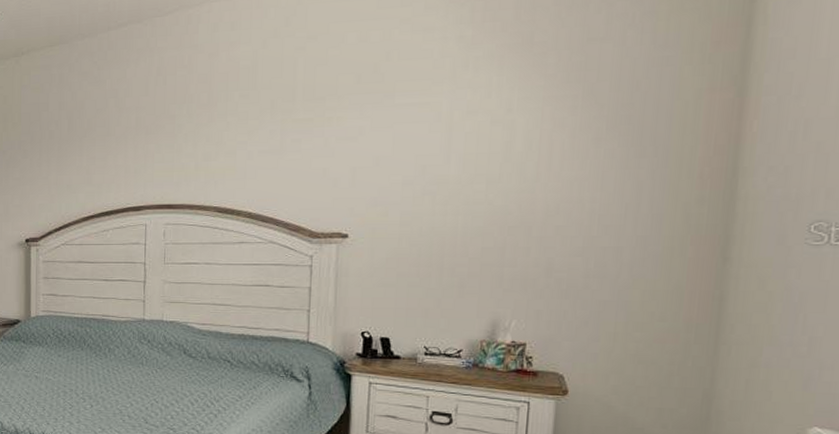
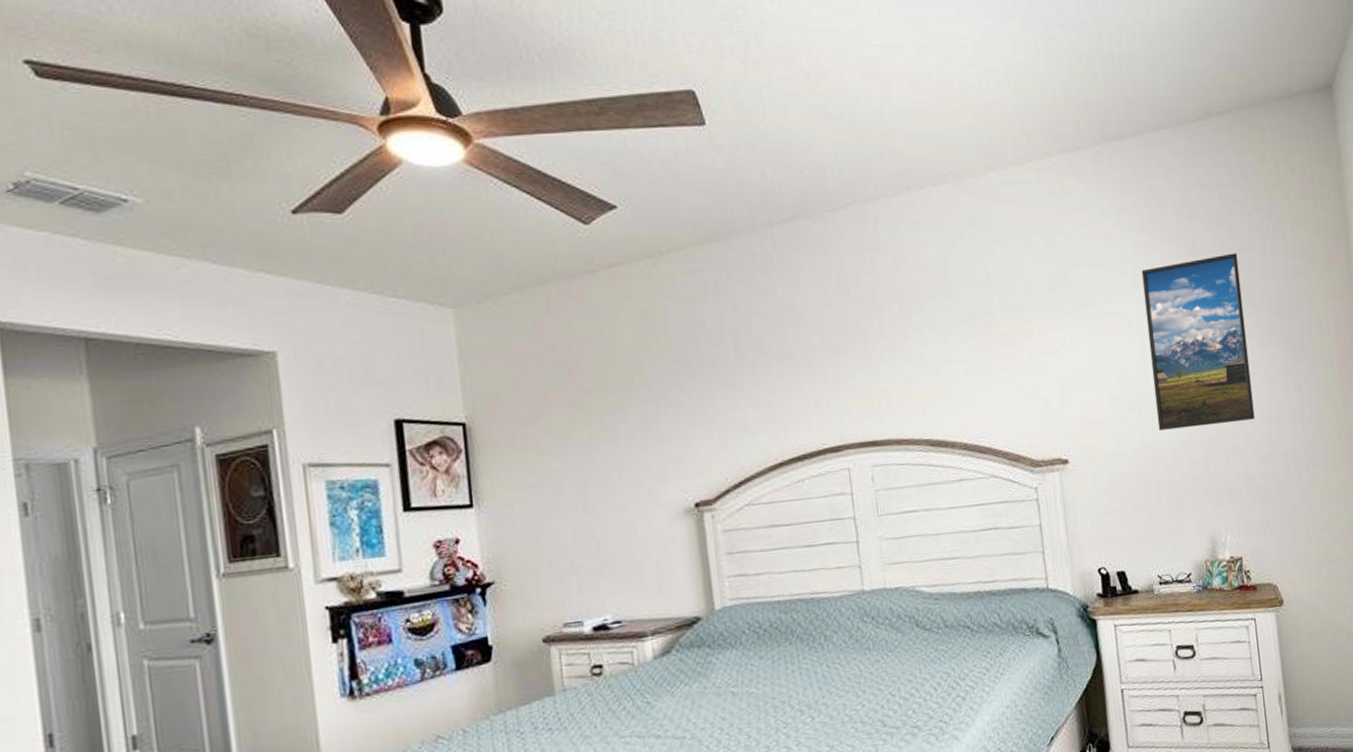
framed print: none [452,44,586,216] -> present [1141,253,1255,431]

